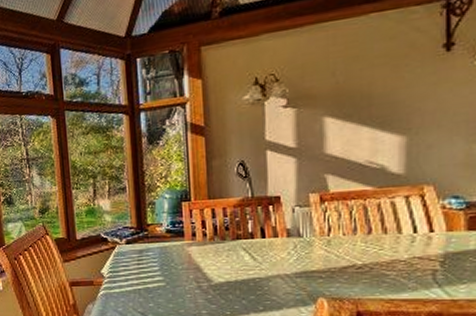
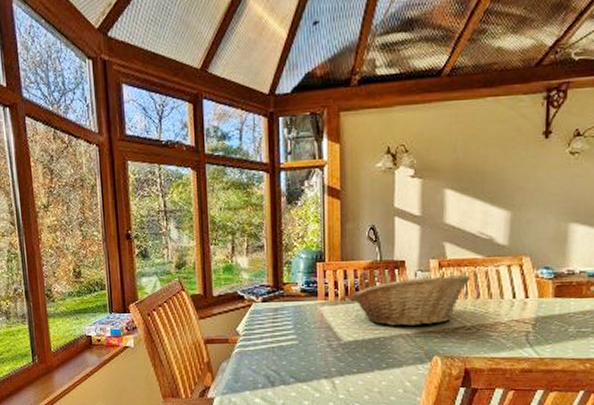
fruit basket: none [221,208,359,266] -> present [351,274,471,327]

